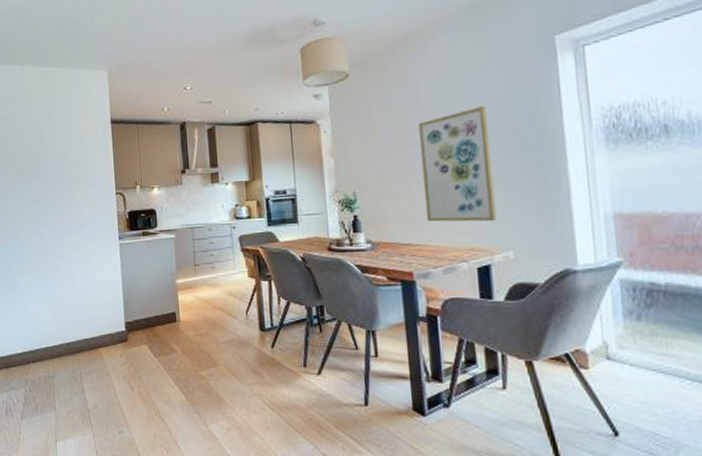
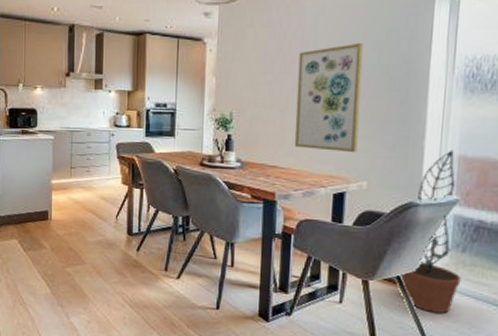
decorative plant: none [569,207,642,393] -> present [401,150,461,313]

